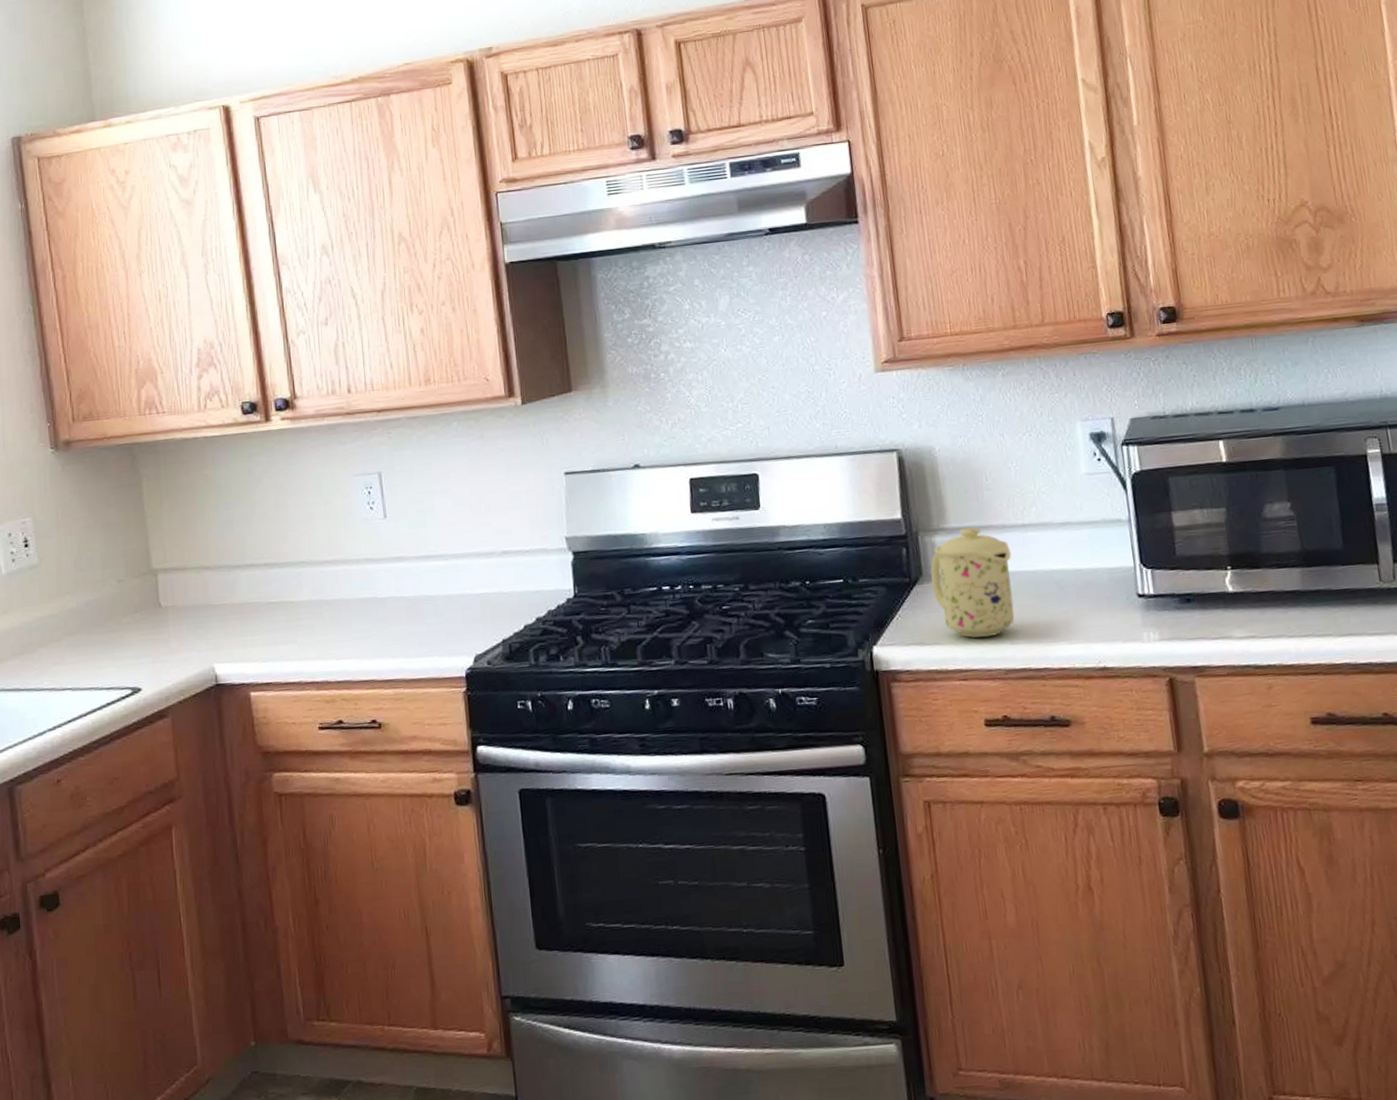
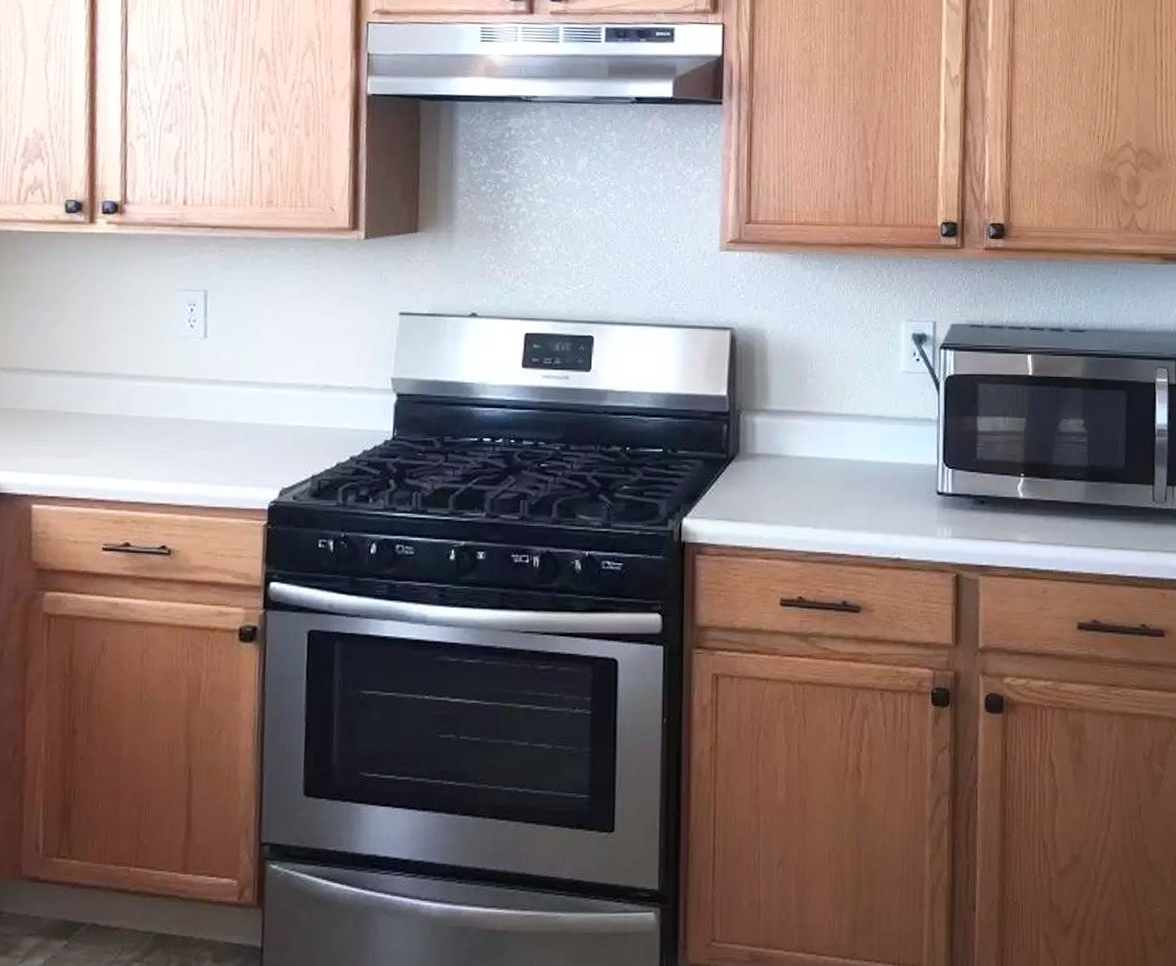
mug: present [930,527,1015,638] -> none [748,411,826,519]

